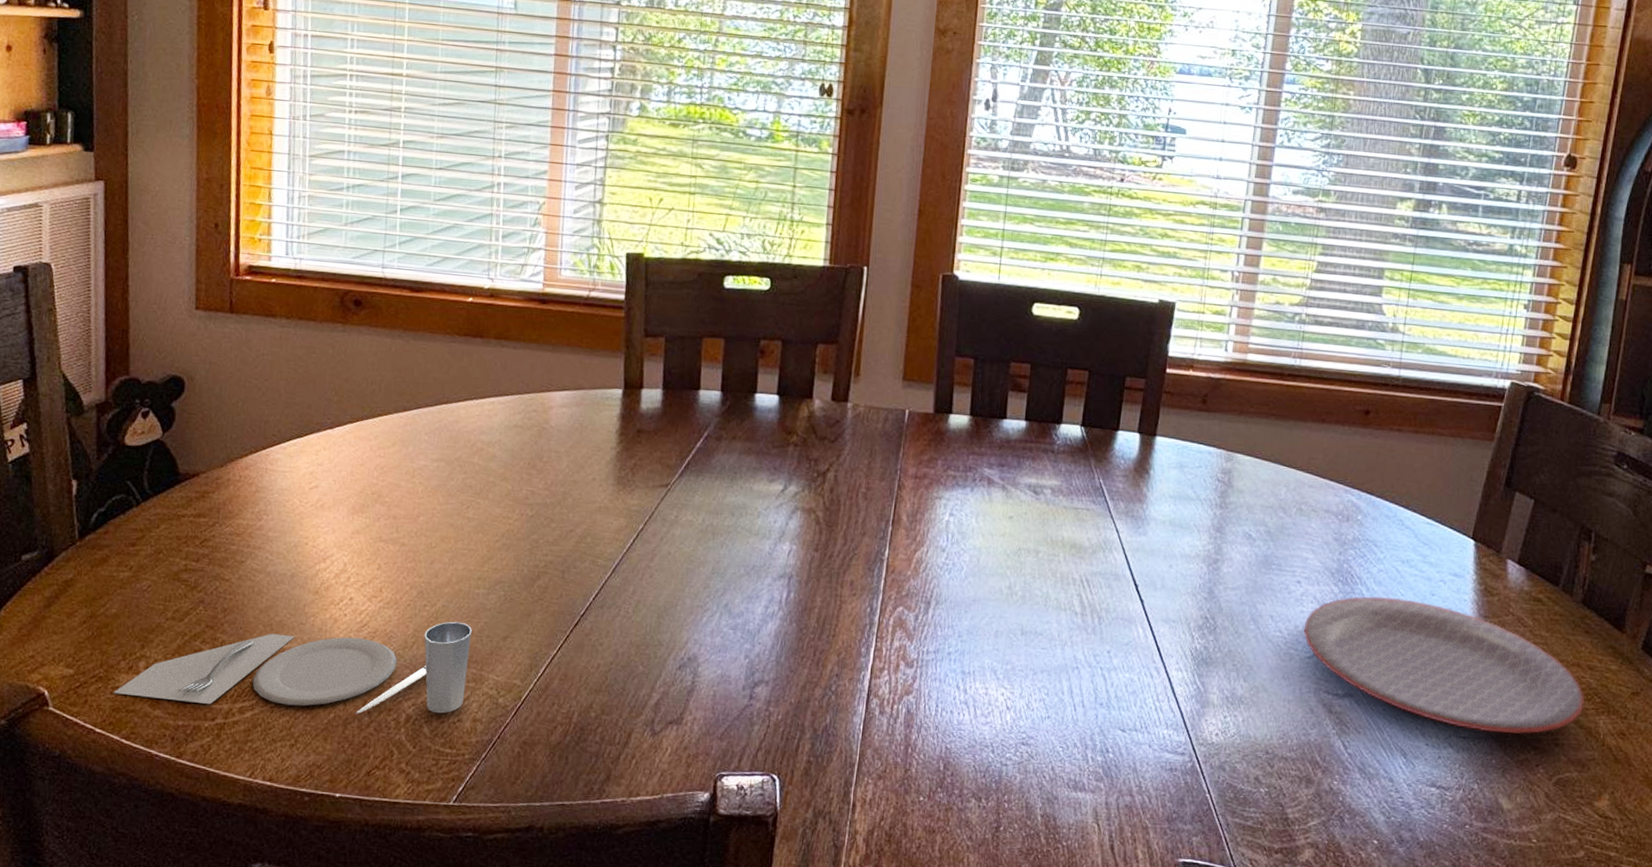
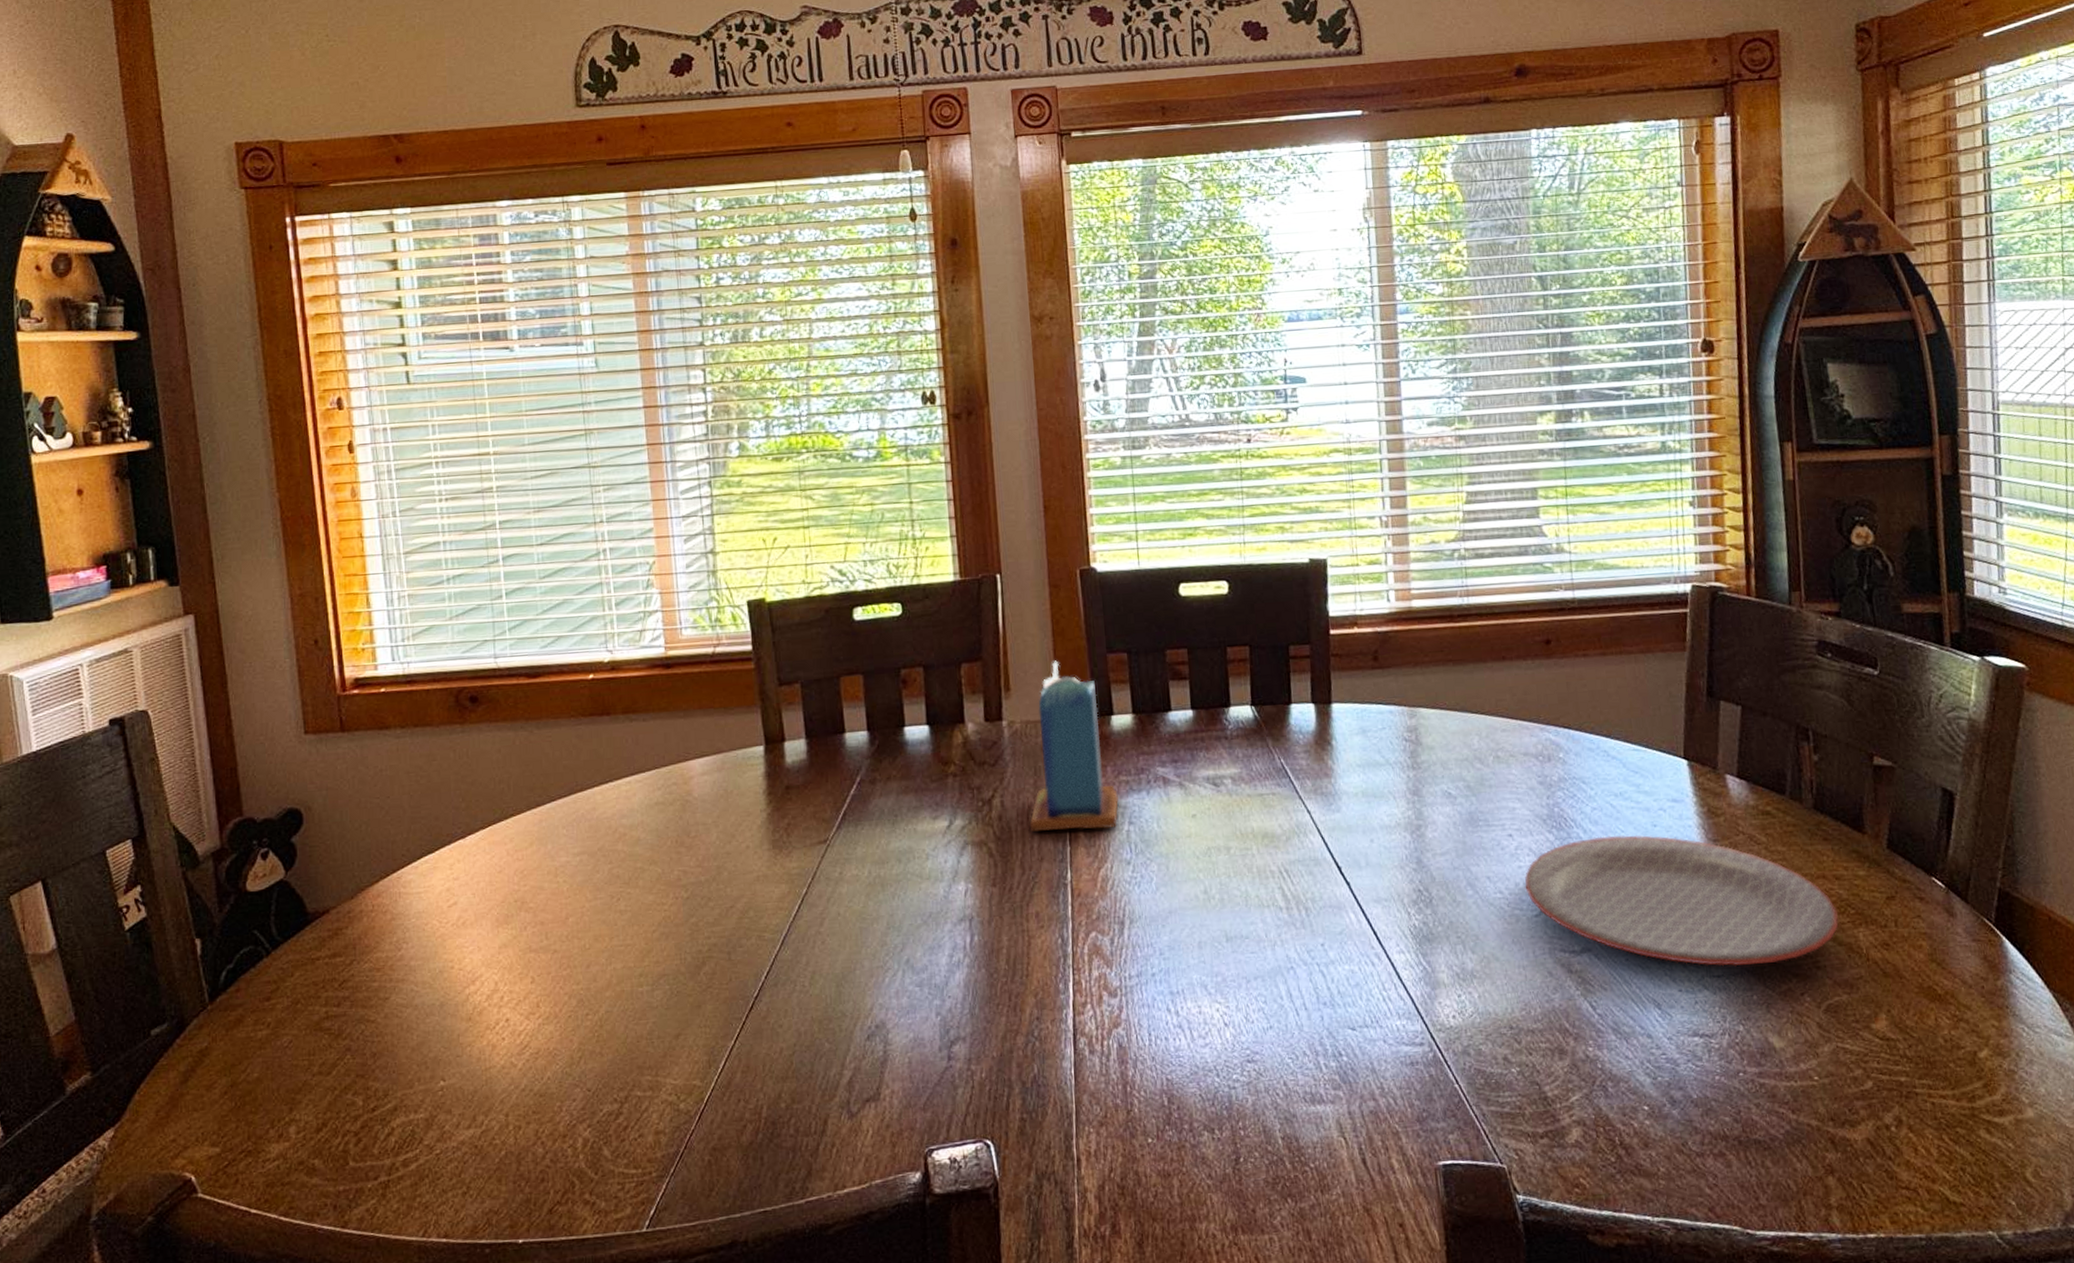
place setting: present [113,621,472,715] -> none [265,1026,643,1167]
candle: none [857,355,944,517] -> present [1029,660,1118,833]

